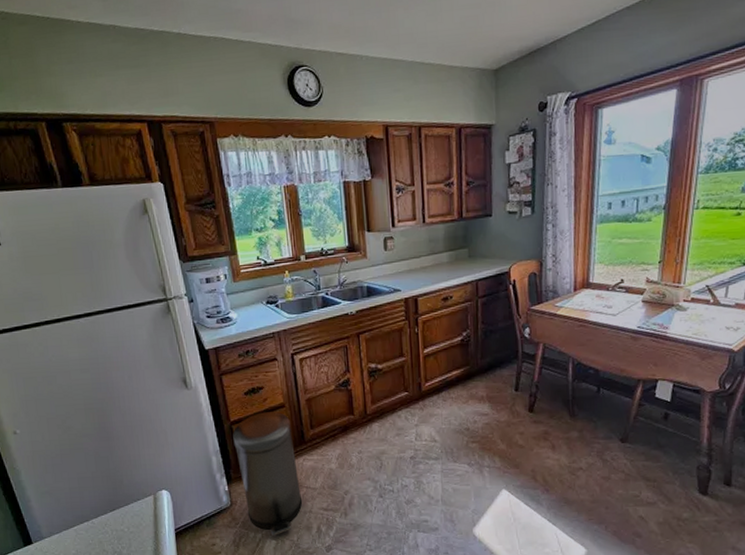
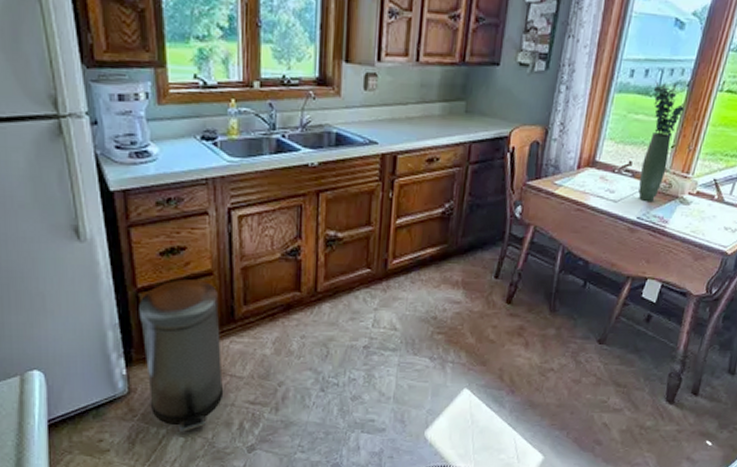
vase: none [633,209,664,313] -> present [638,81,685,203]

